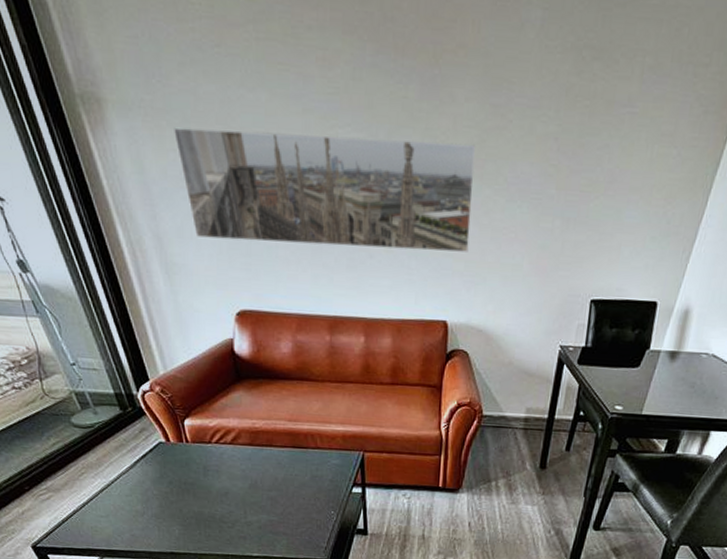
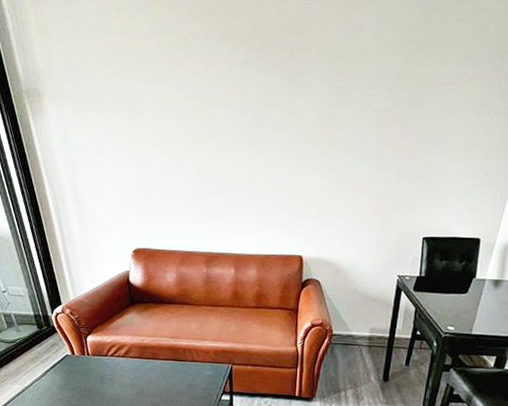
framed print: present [174,127,476,252] -> none [93,111,326,201]

